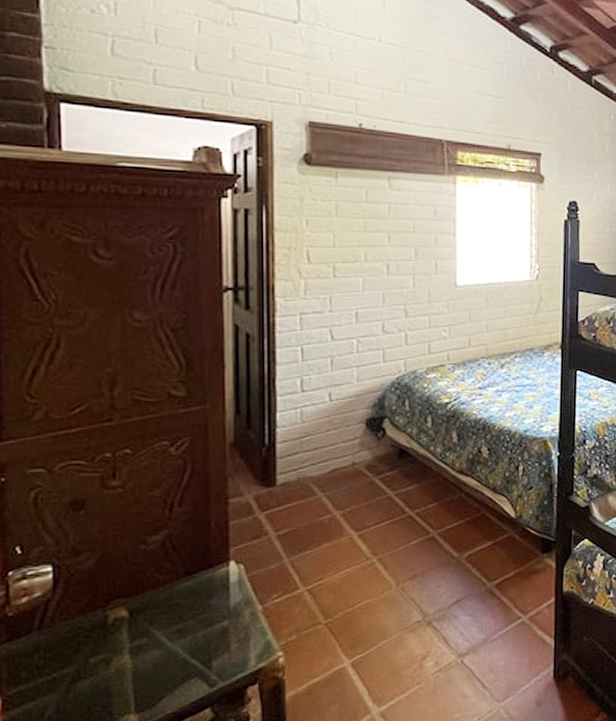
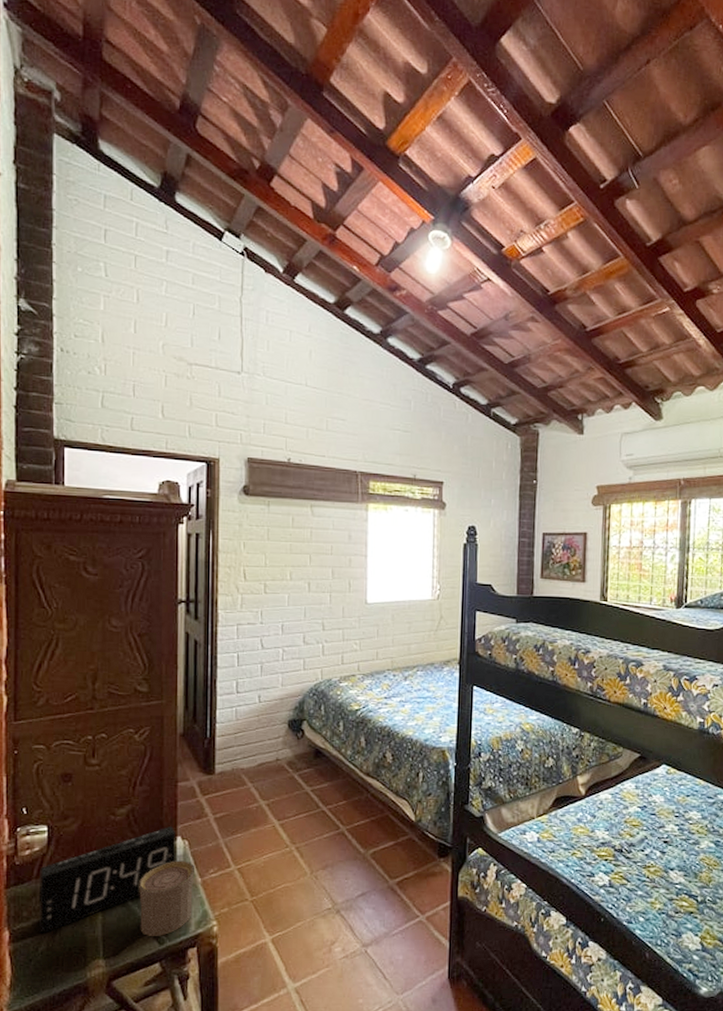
alarm clock: none [43,550,229,695] -> present [40,826,177,934]
cup: none [179,587,253,680] -> present [138,860,194,937]

